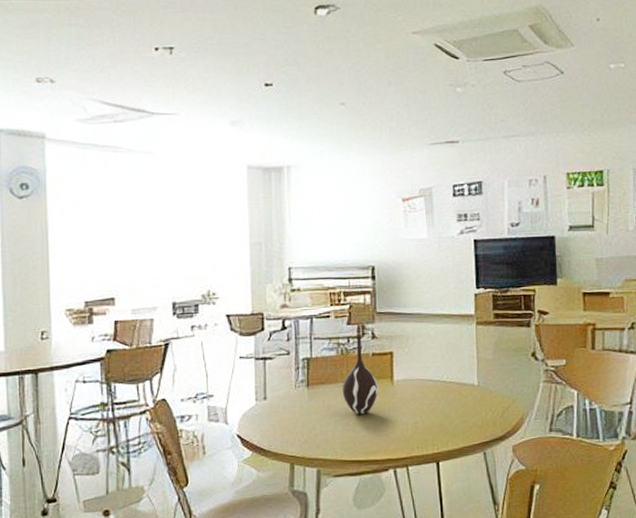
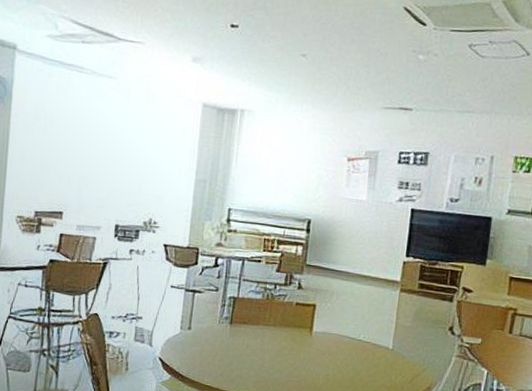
vase: present [342,336,379,415] -> none [262,284,298,359]

